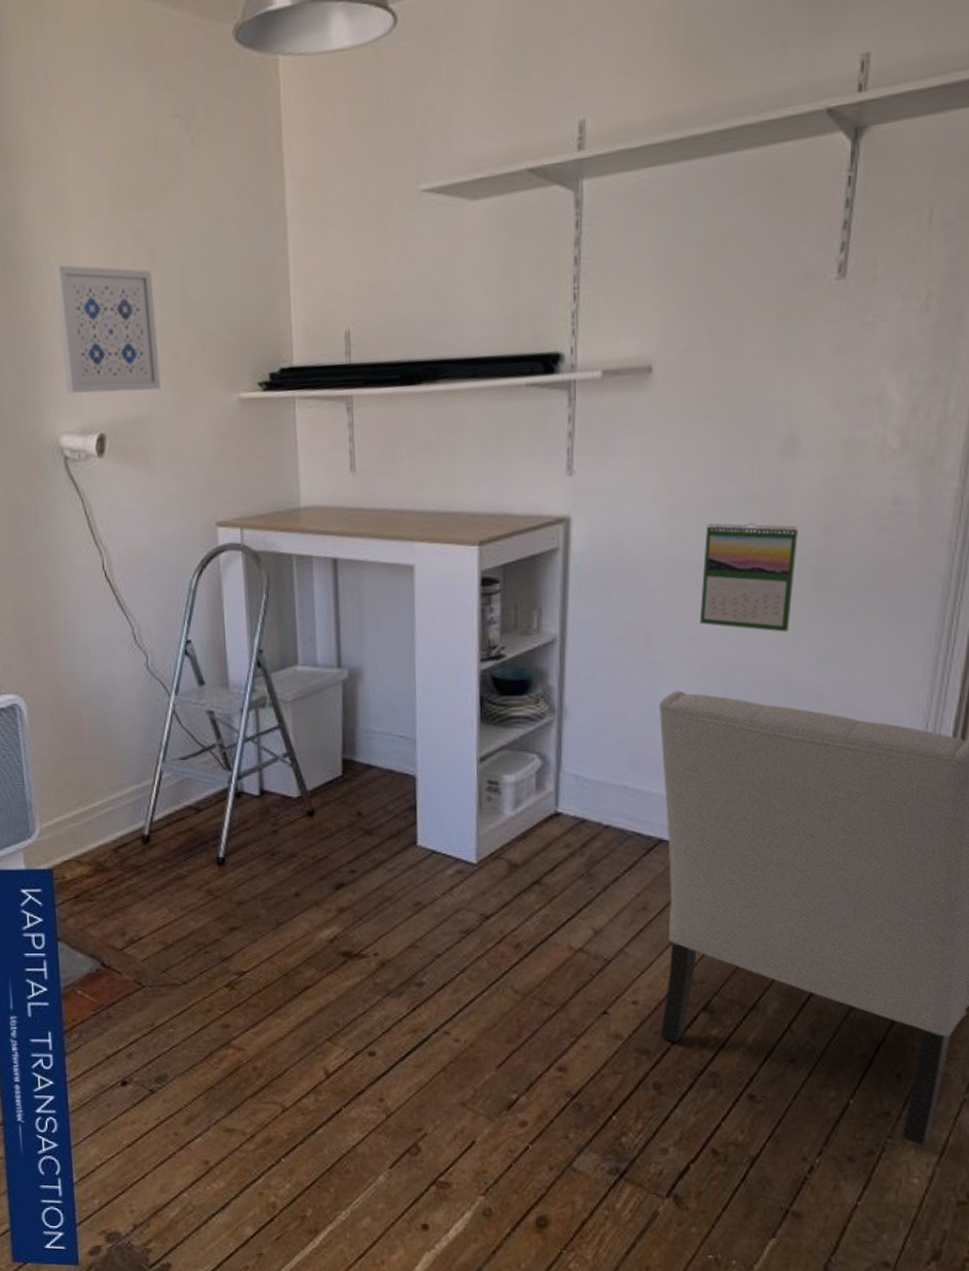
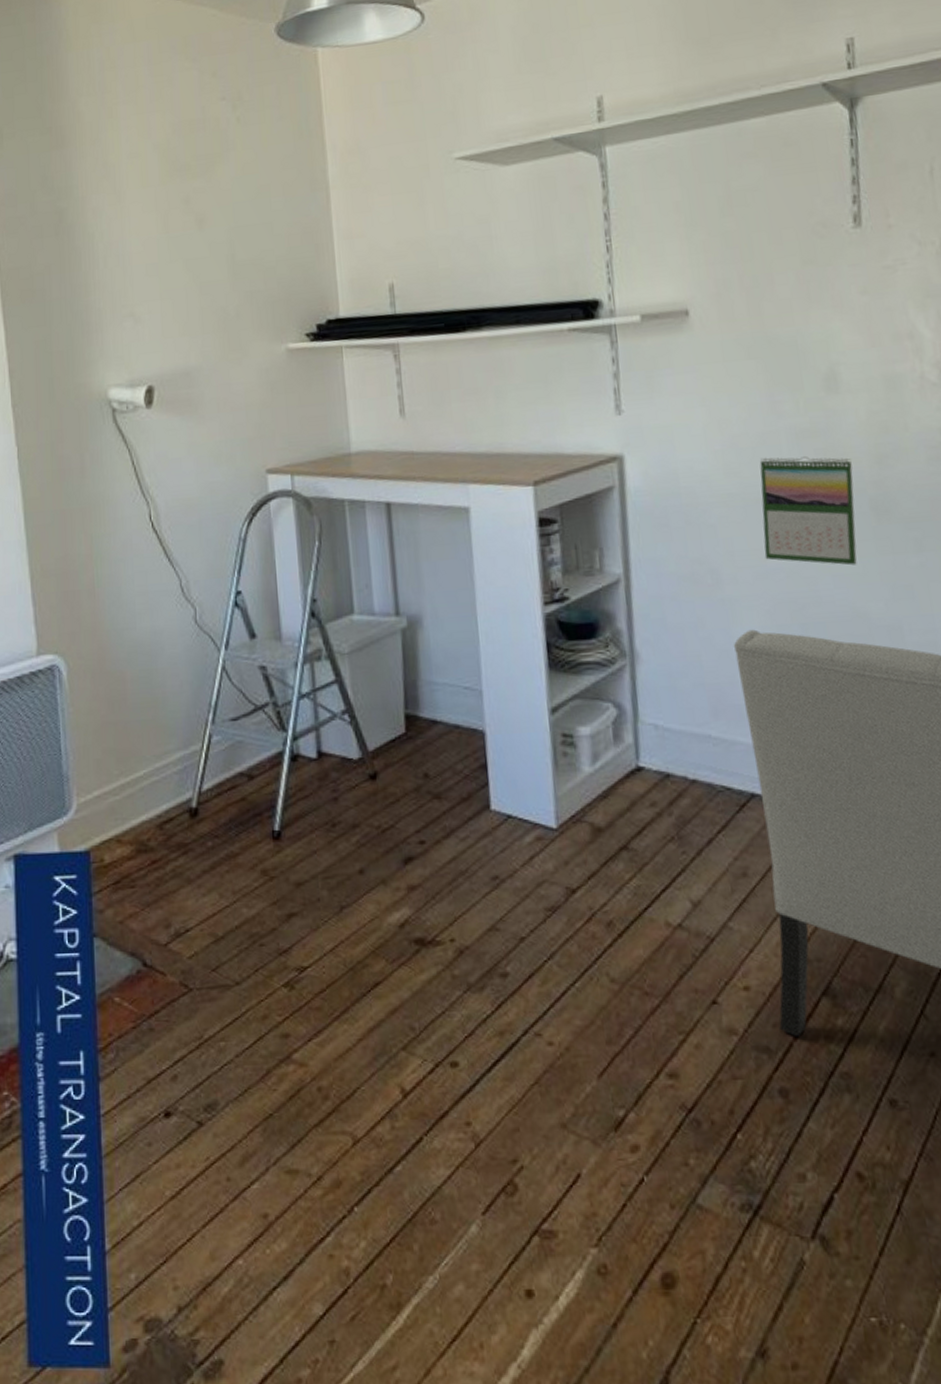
wall art: present [54,265,161,394] -> none [106,230,209,348]

